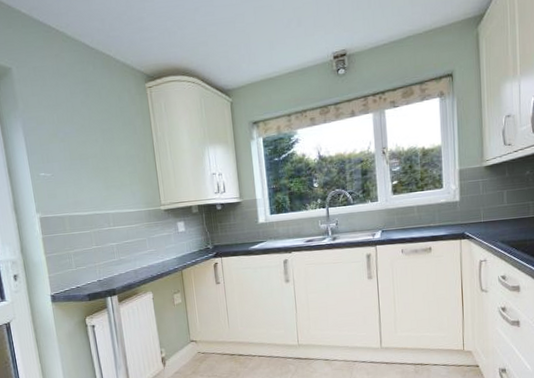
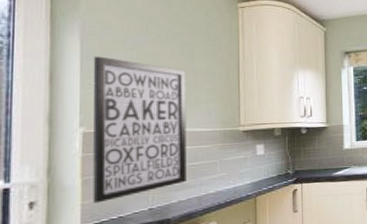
wall art: none [36,149,123,276] -> present [93,56,186,204]

